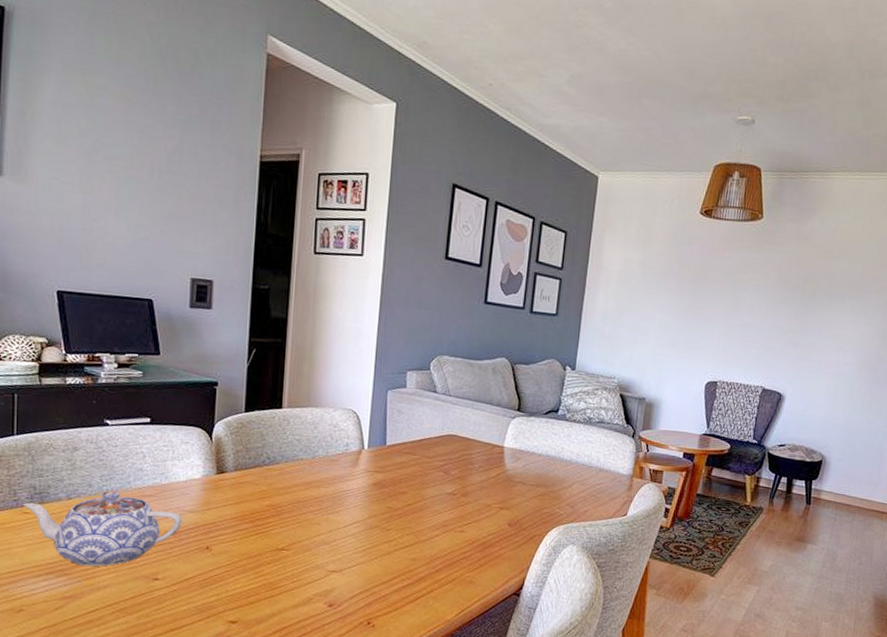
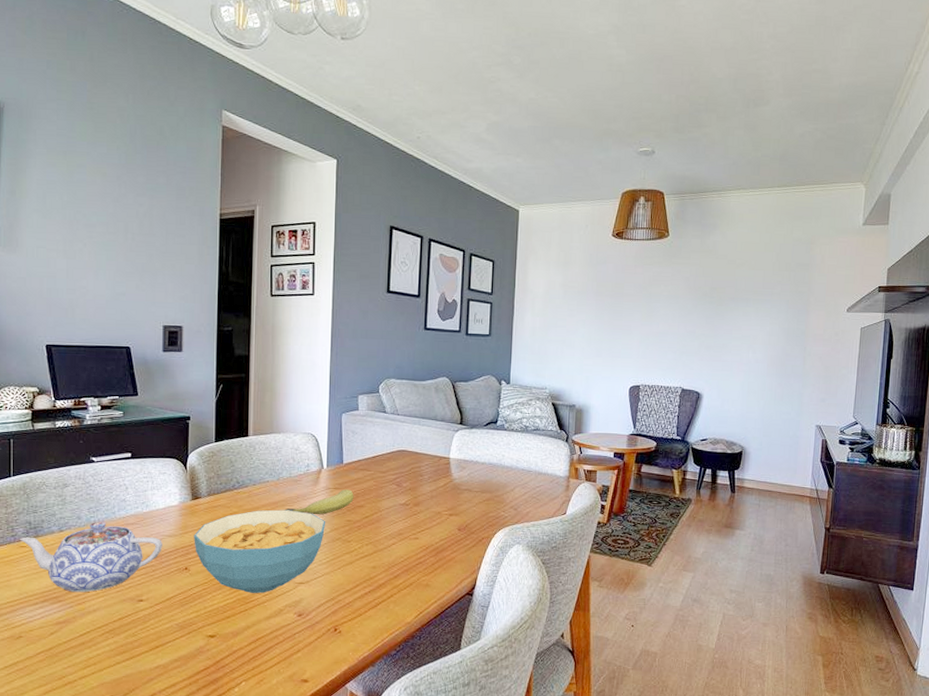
cereal bowl: none [217,490,364,580] -> present [194,509,326,593]
fruit: none [319,473,397,500] -> present [285,489,354,515]

